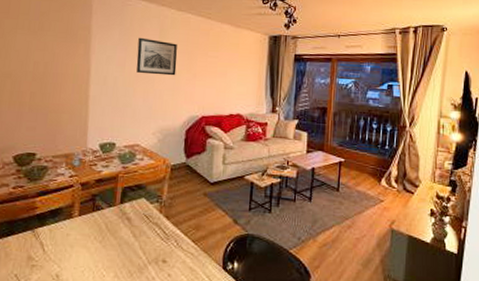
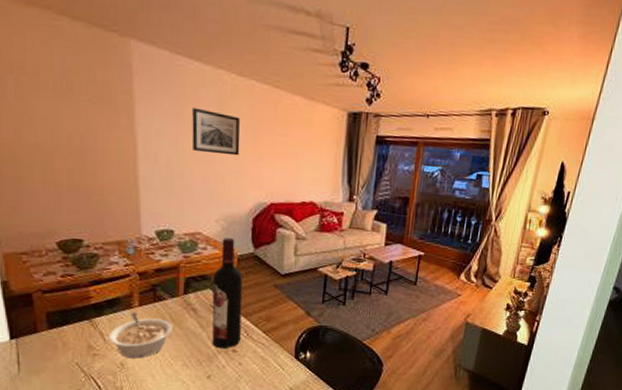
legume: none [47,221,108,270] -> present [108,312,173,359]
wine bottle: none [143,149,175,260] -> present [212,238,243,349]

